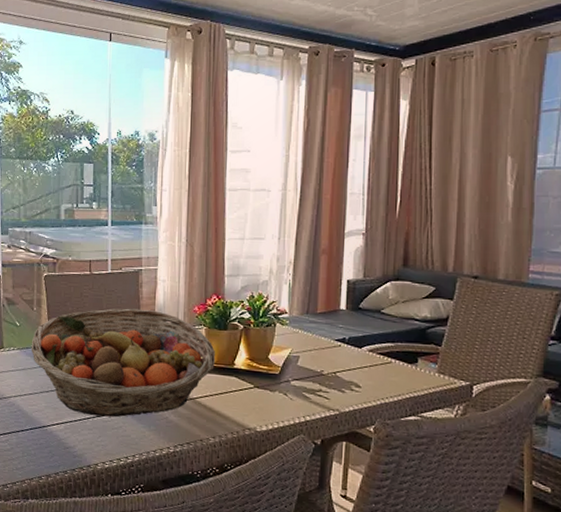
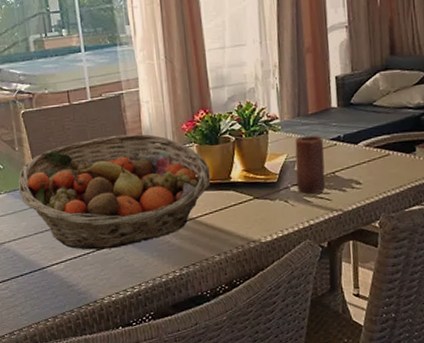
candle: none [297,333,329,390] -> present [295,135,325,193]

